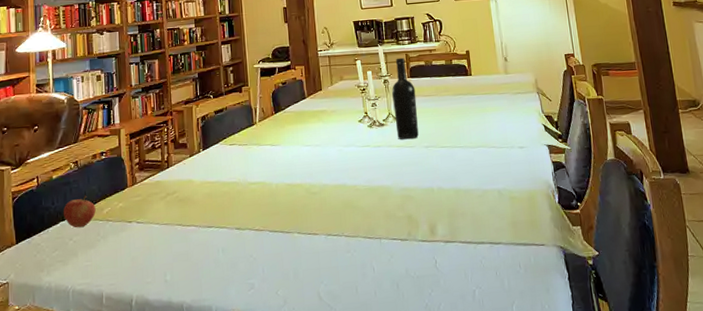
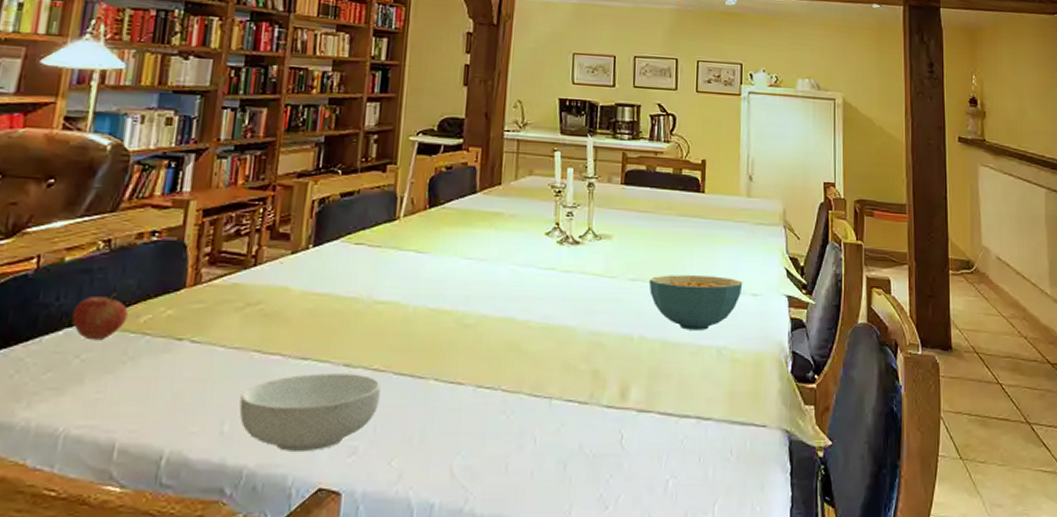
cereal bowl: none [174,234,263,290] -> present [239,373,381,453]
wine bottle: present [391,57,419,140] -> none [595,156,629,267]
cereal bowl: none [439,137,511,179] -> present [649,275,743,330]

